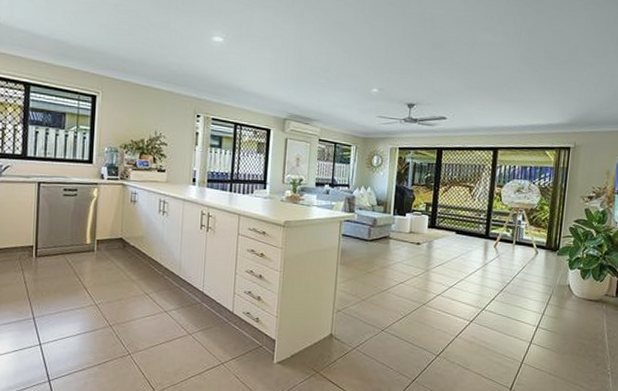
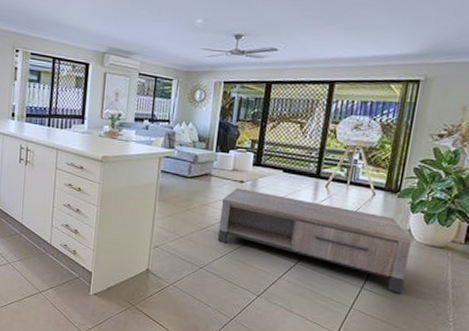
coffee table: none [397,250,572,346] -> present [217,188,413,294]

